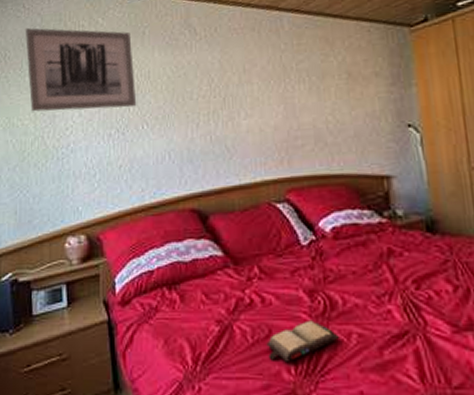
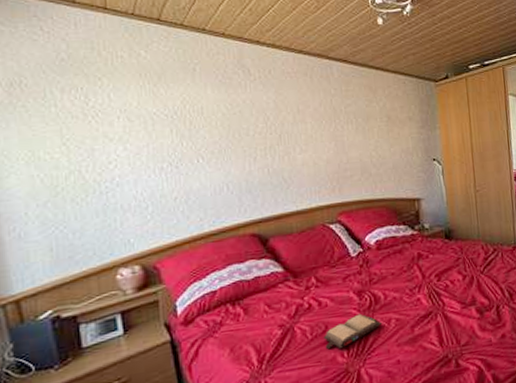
wall art: present [25,27,137,112] -> none [45,53,191,145]

